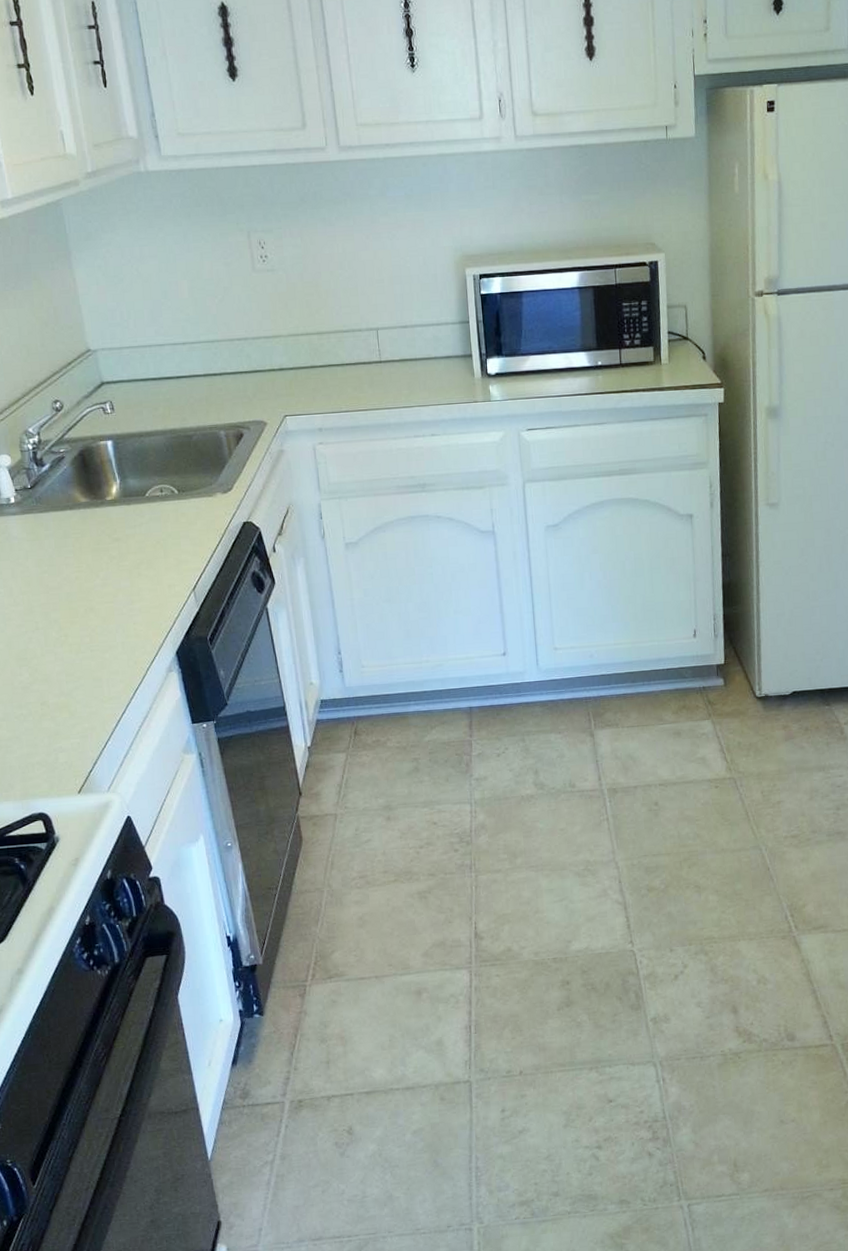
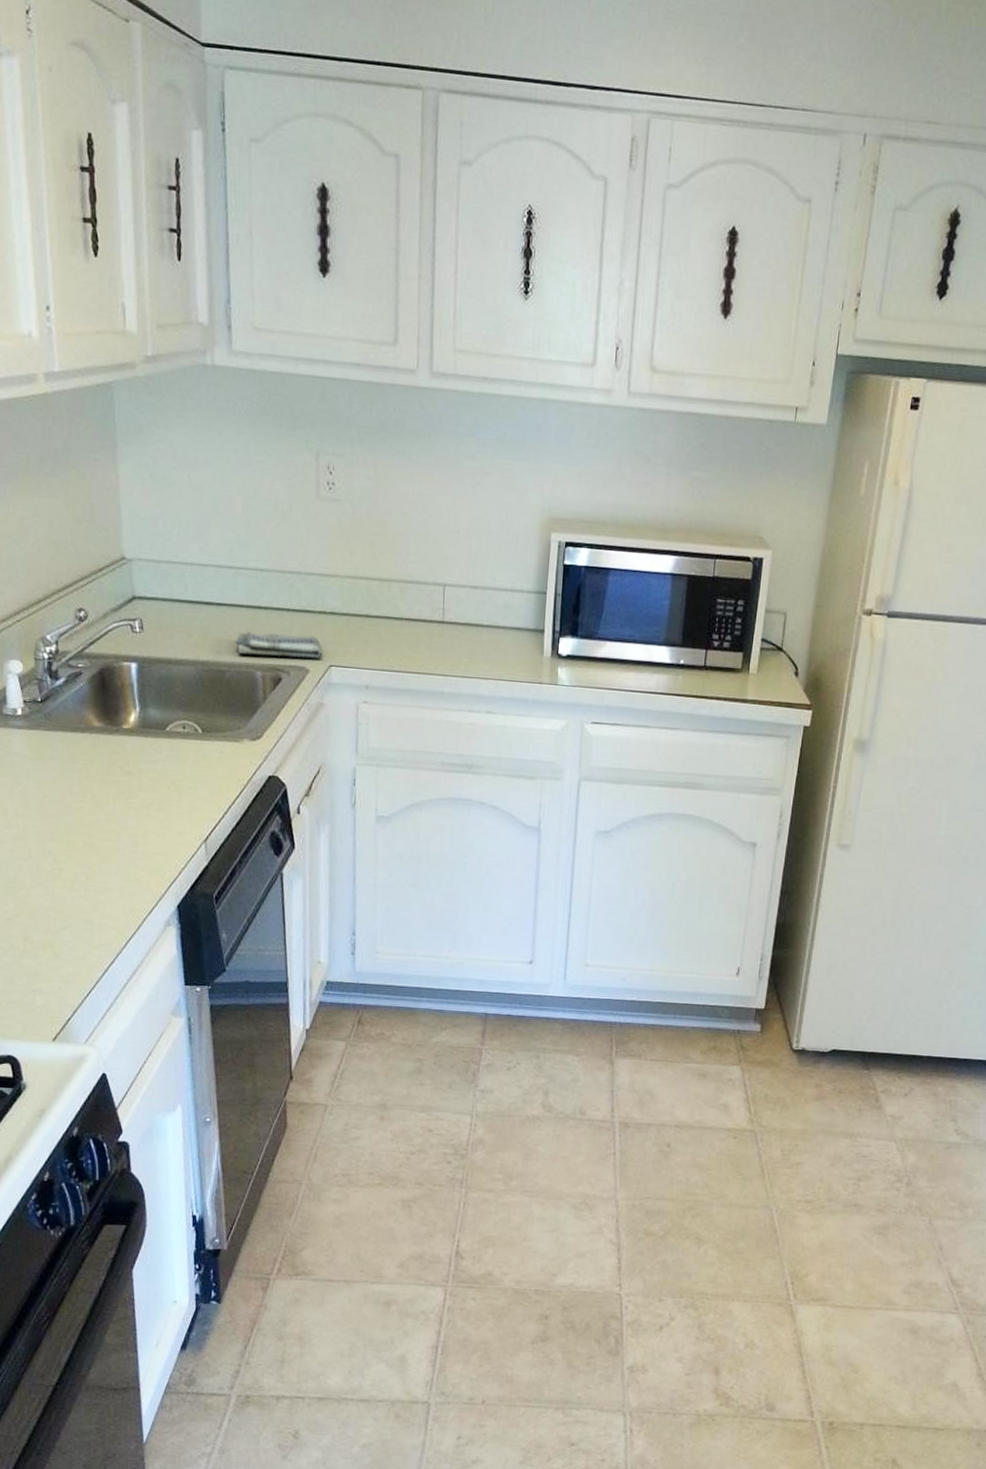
dish towel: none [198,392,277,418] -> present [236,630,322,659]

